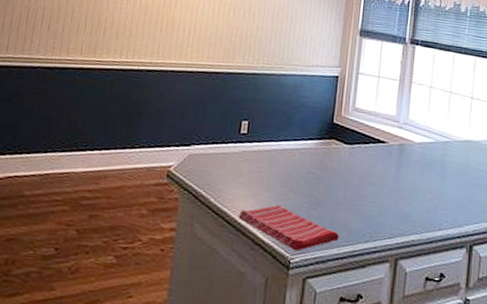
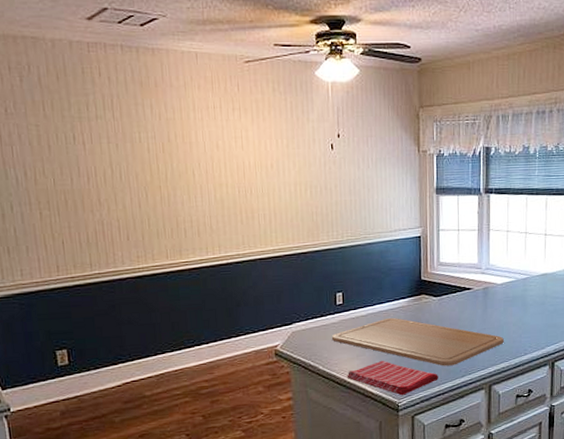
chopping board: none [230,157,417,227] -> present [332,317,504,366]

